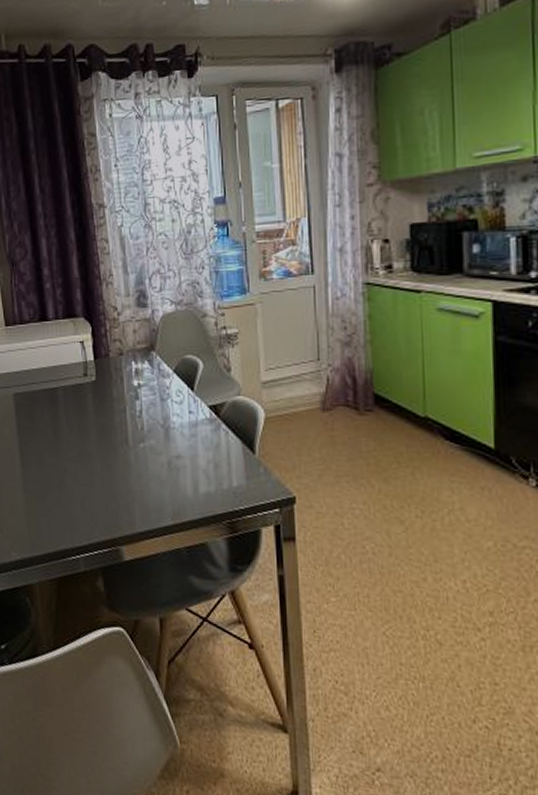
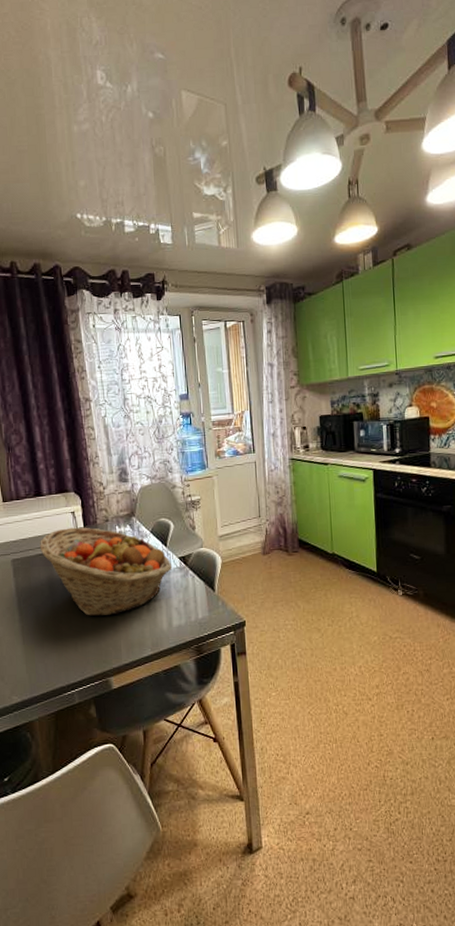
fruit basket: none [44,360,201,471] -> present [40,527,173,617]

